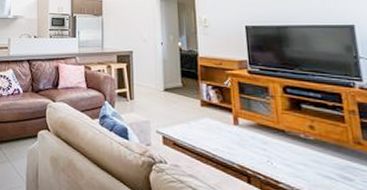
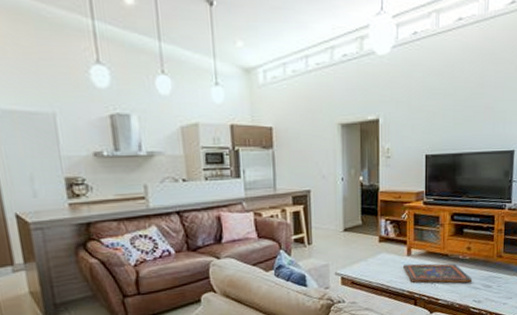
painted panel: none [230,133,323,170] -> present [403,263,473,283]

